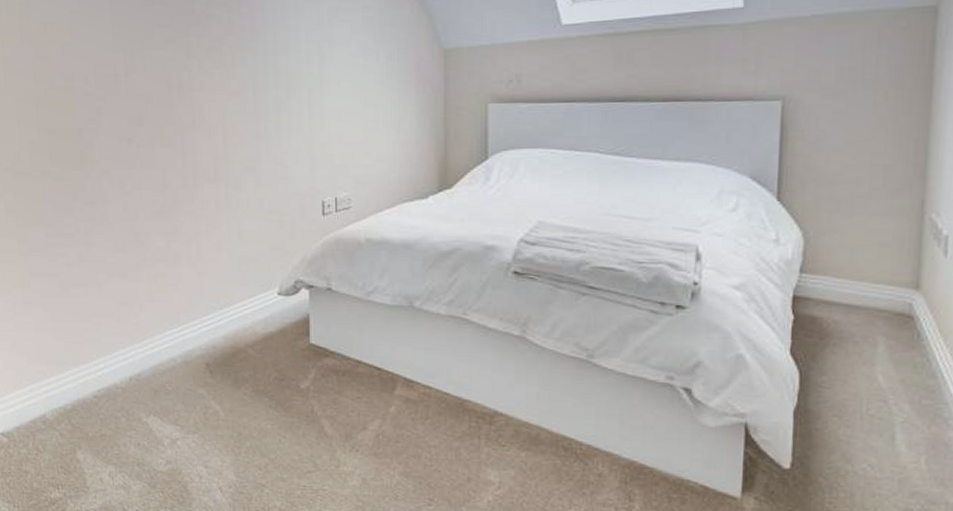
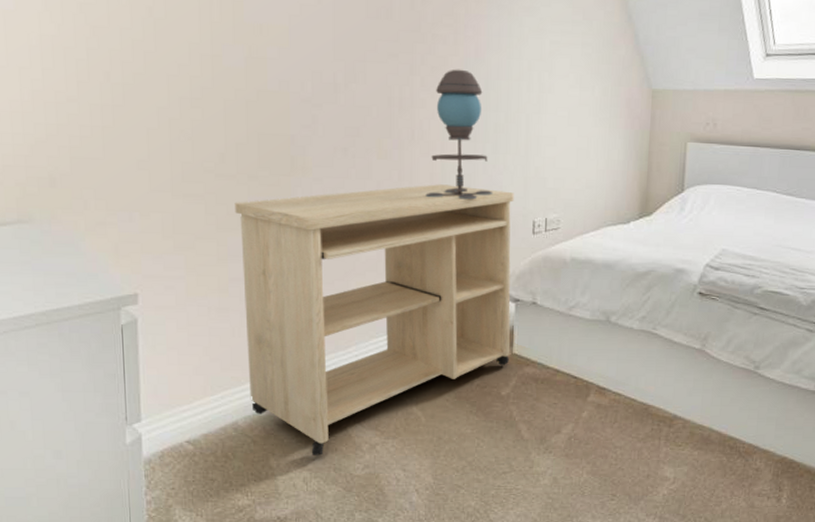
desk: none [31,168,307,451] -> present [234,184,514,457]
table lamp: none [210,47,279,183] -> present [425,69,493,200]

